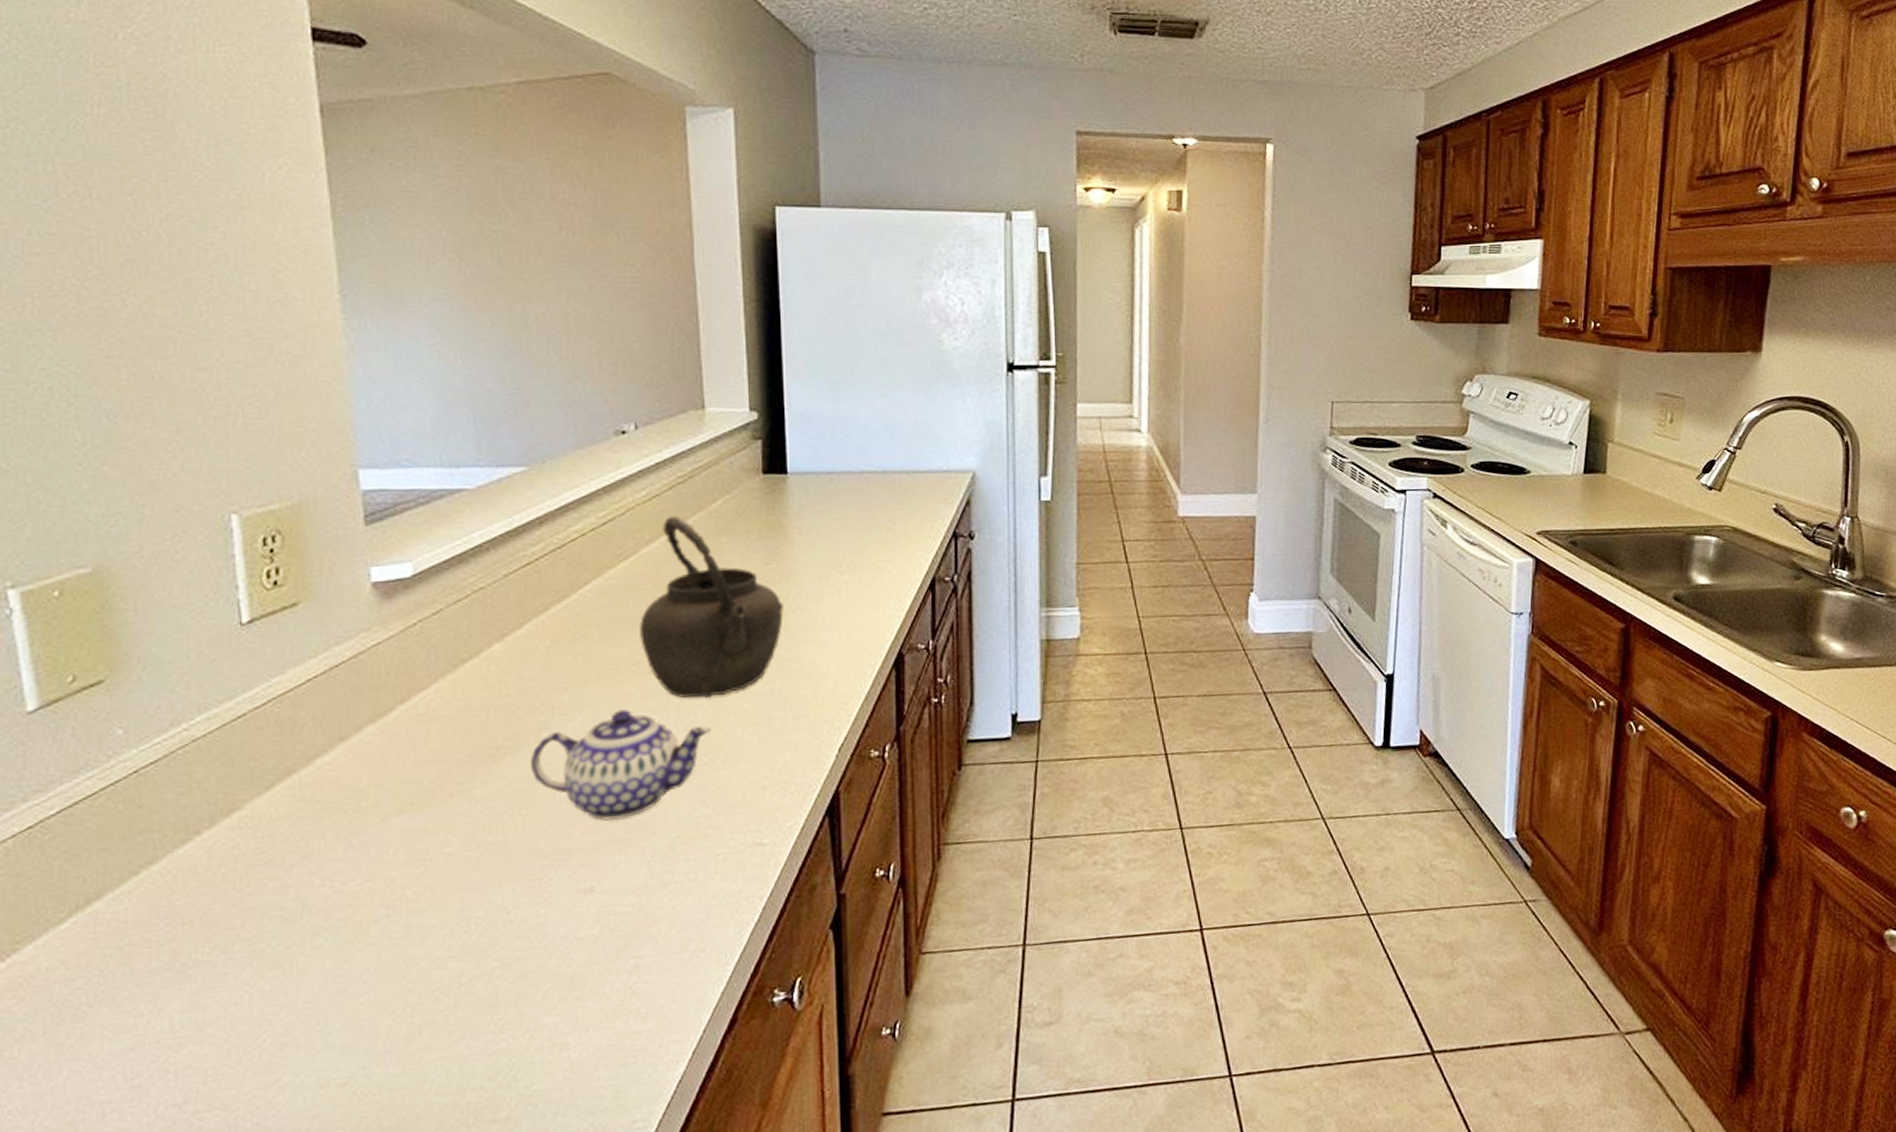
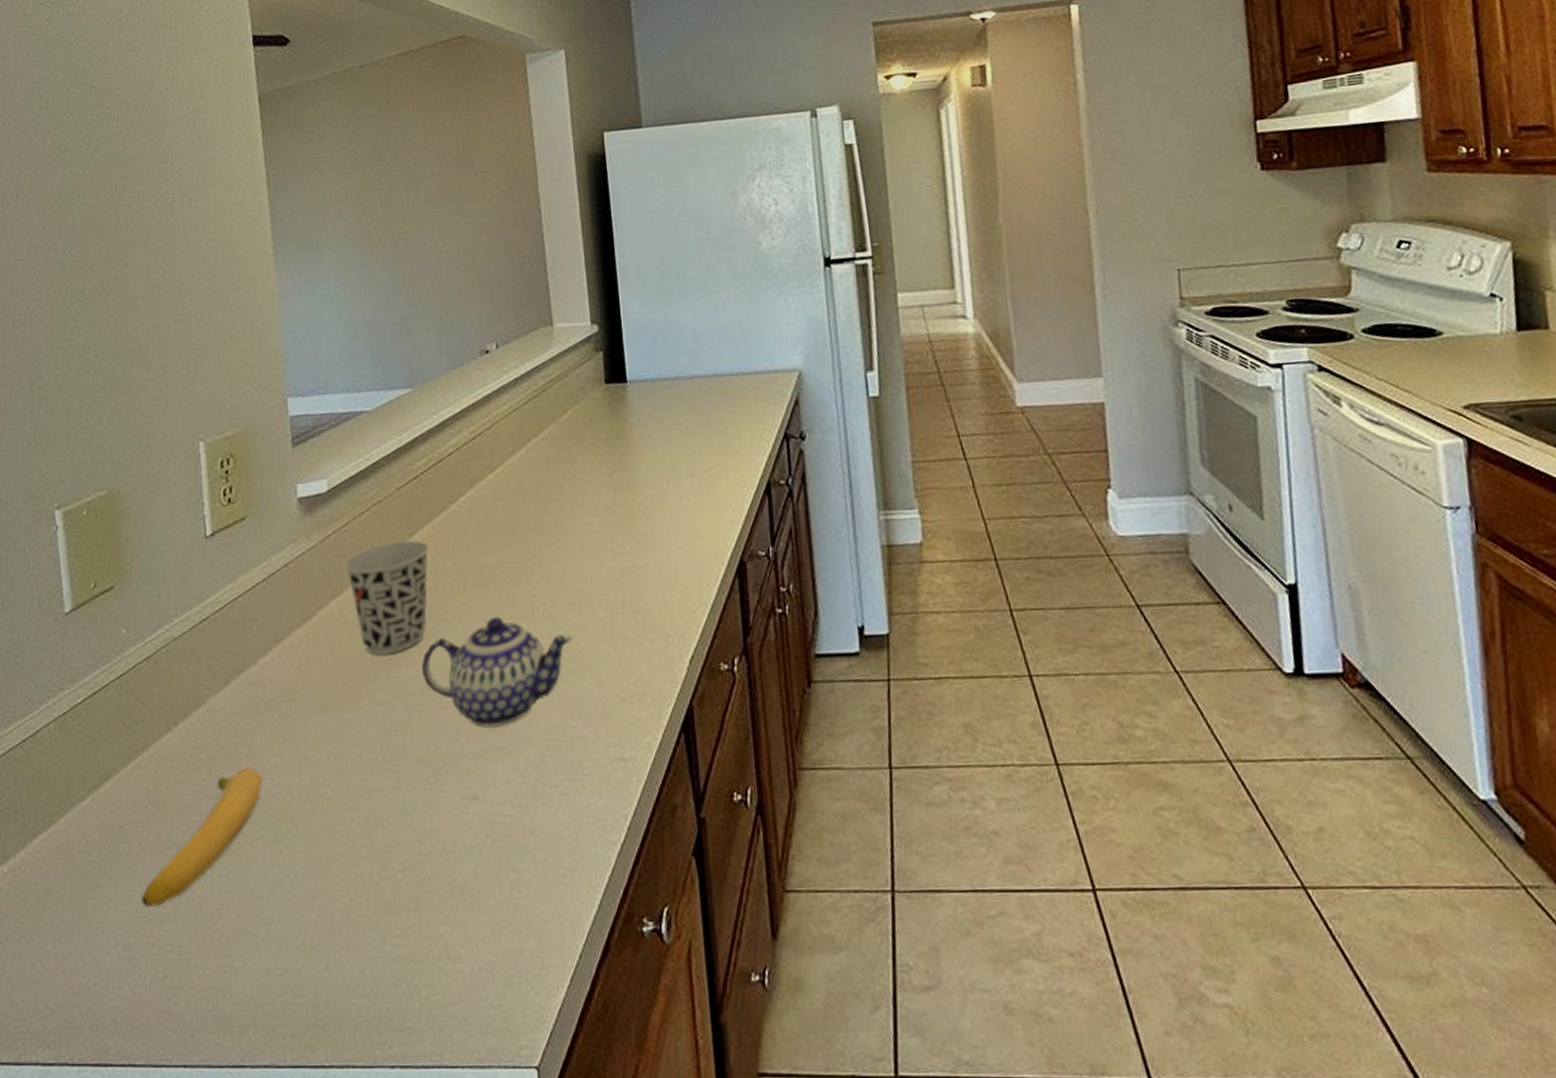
banana: none [149,874,322,1033] -> present [141,767,263,908]
cup: none [435,630,544,752] -> present [345,540,430,655]
kettle: present [638,516,784,698] -> none [506,428,631,607]

